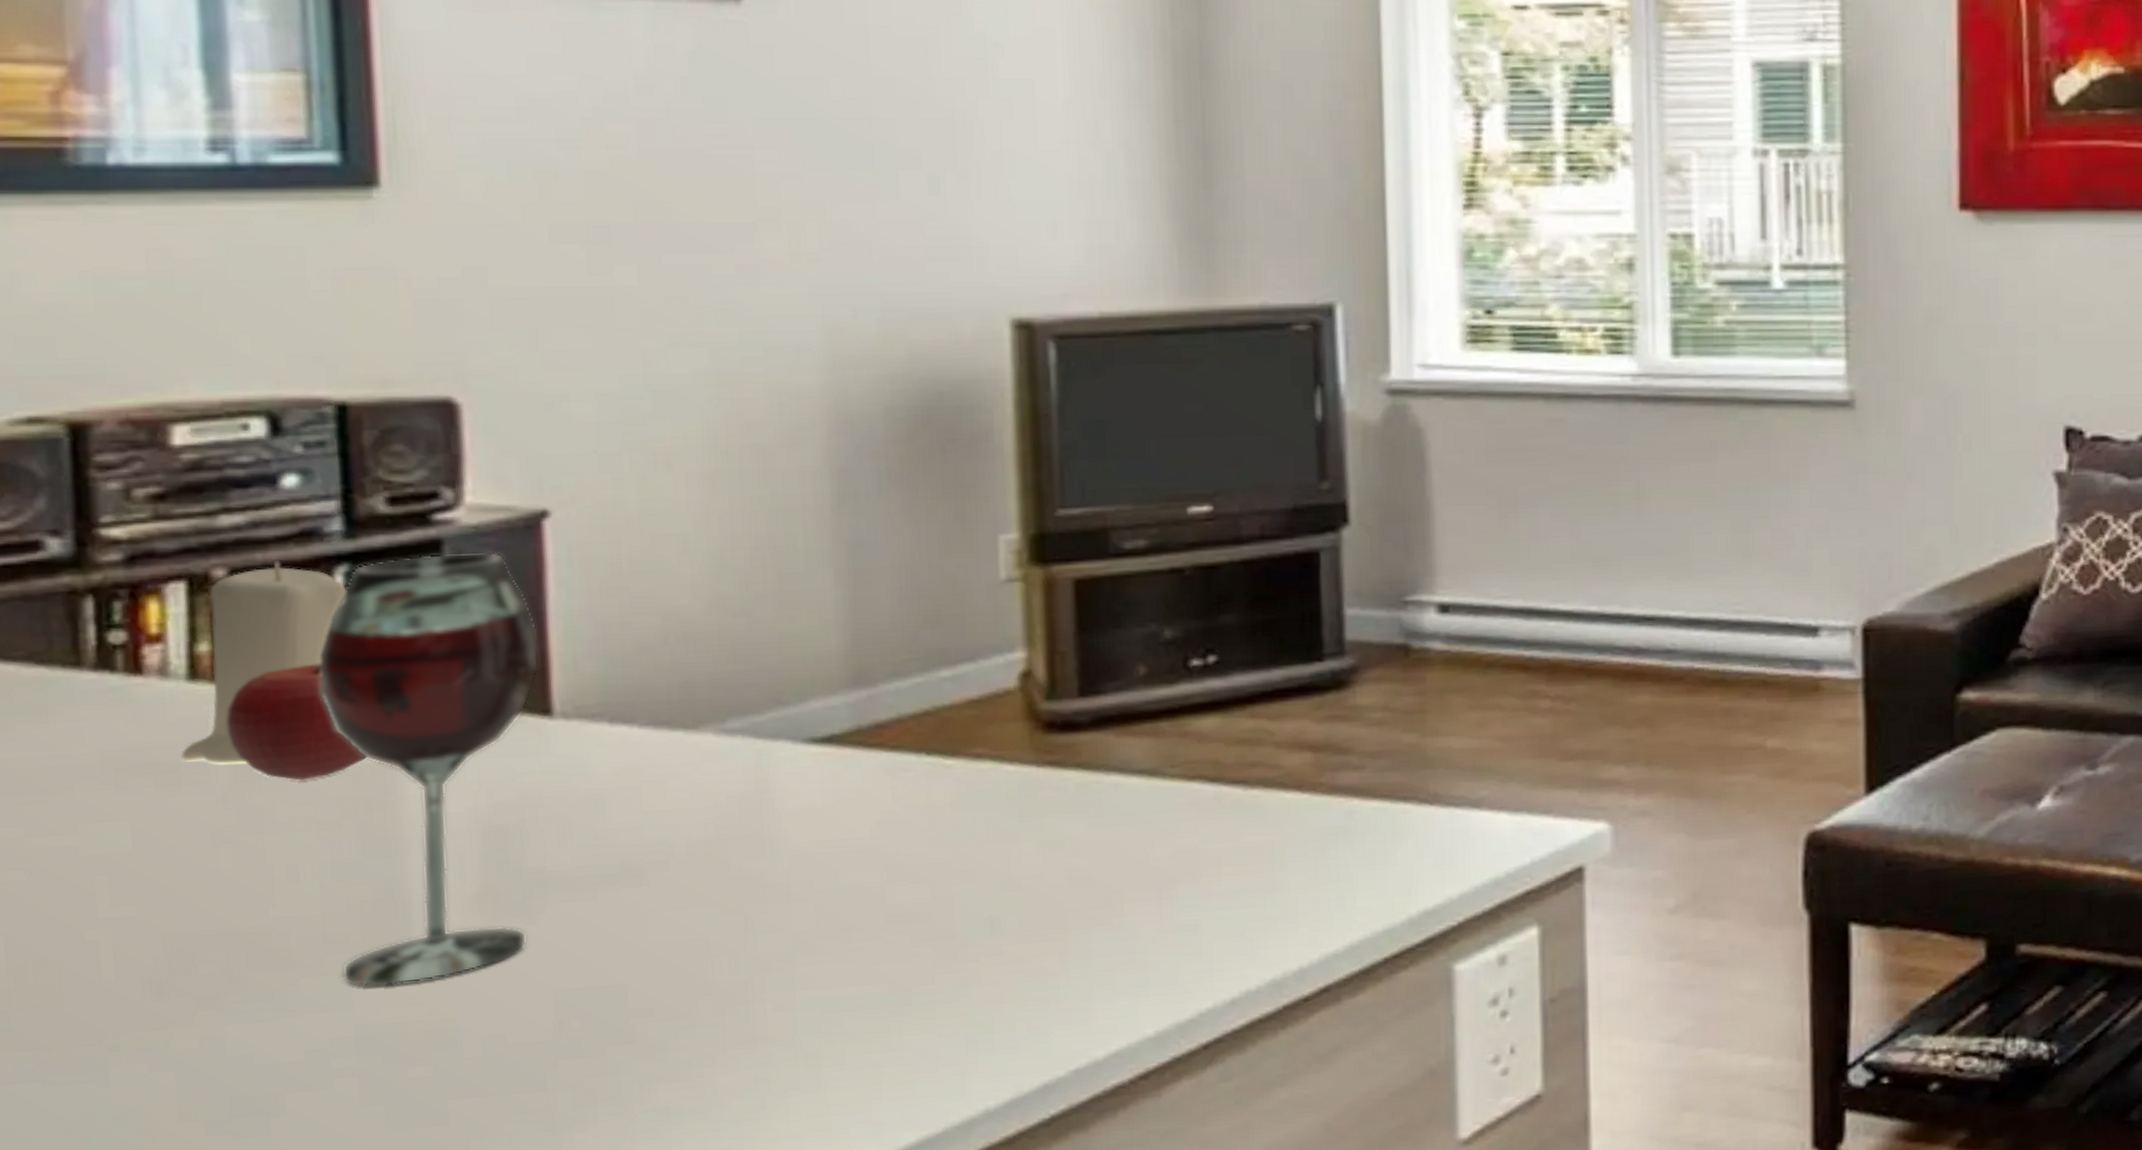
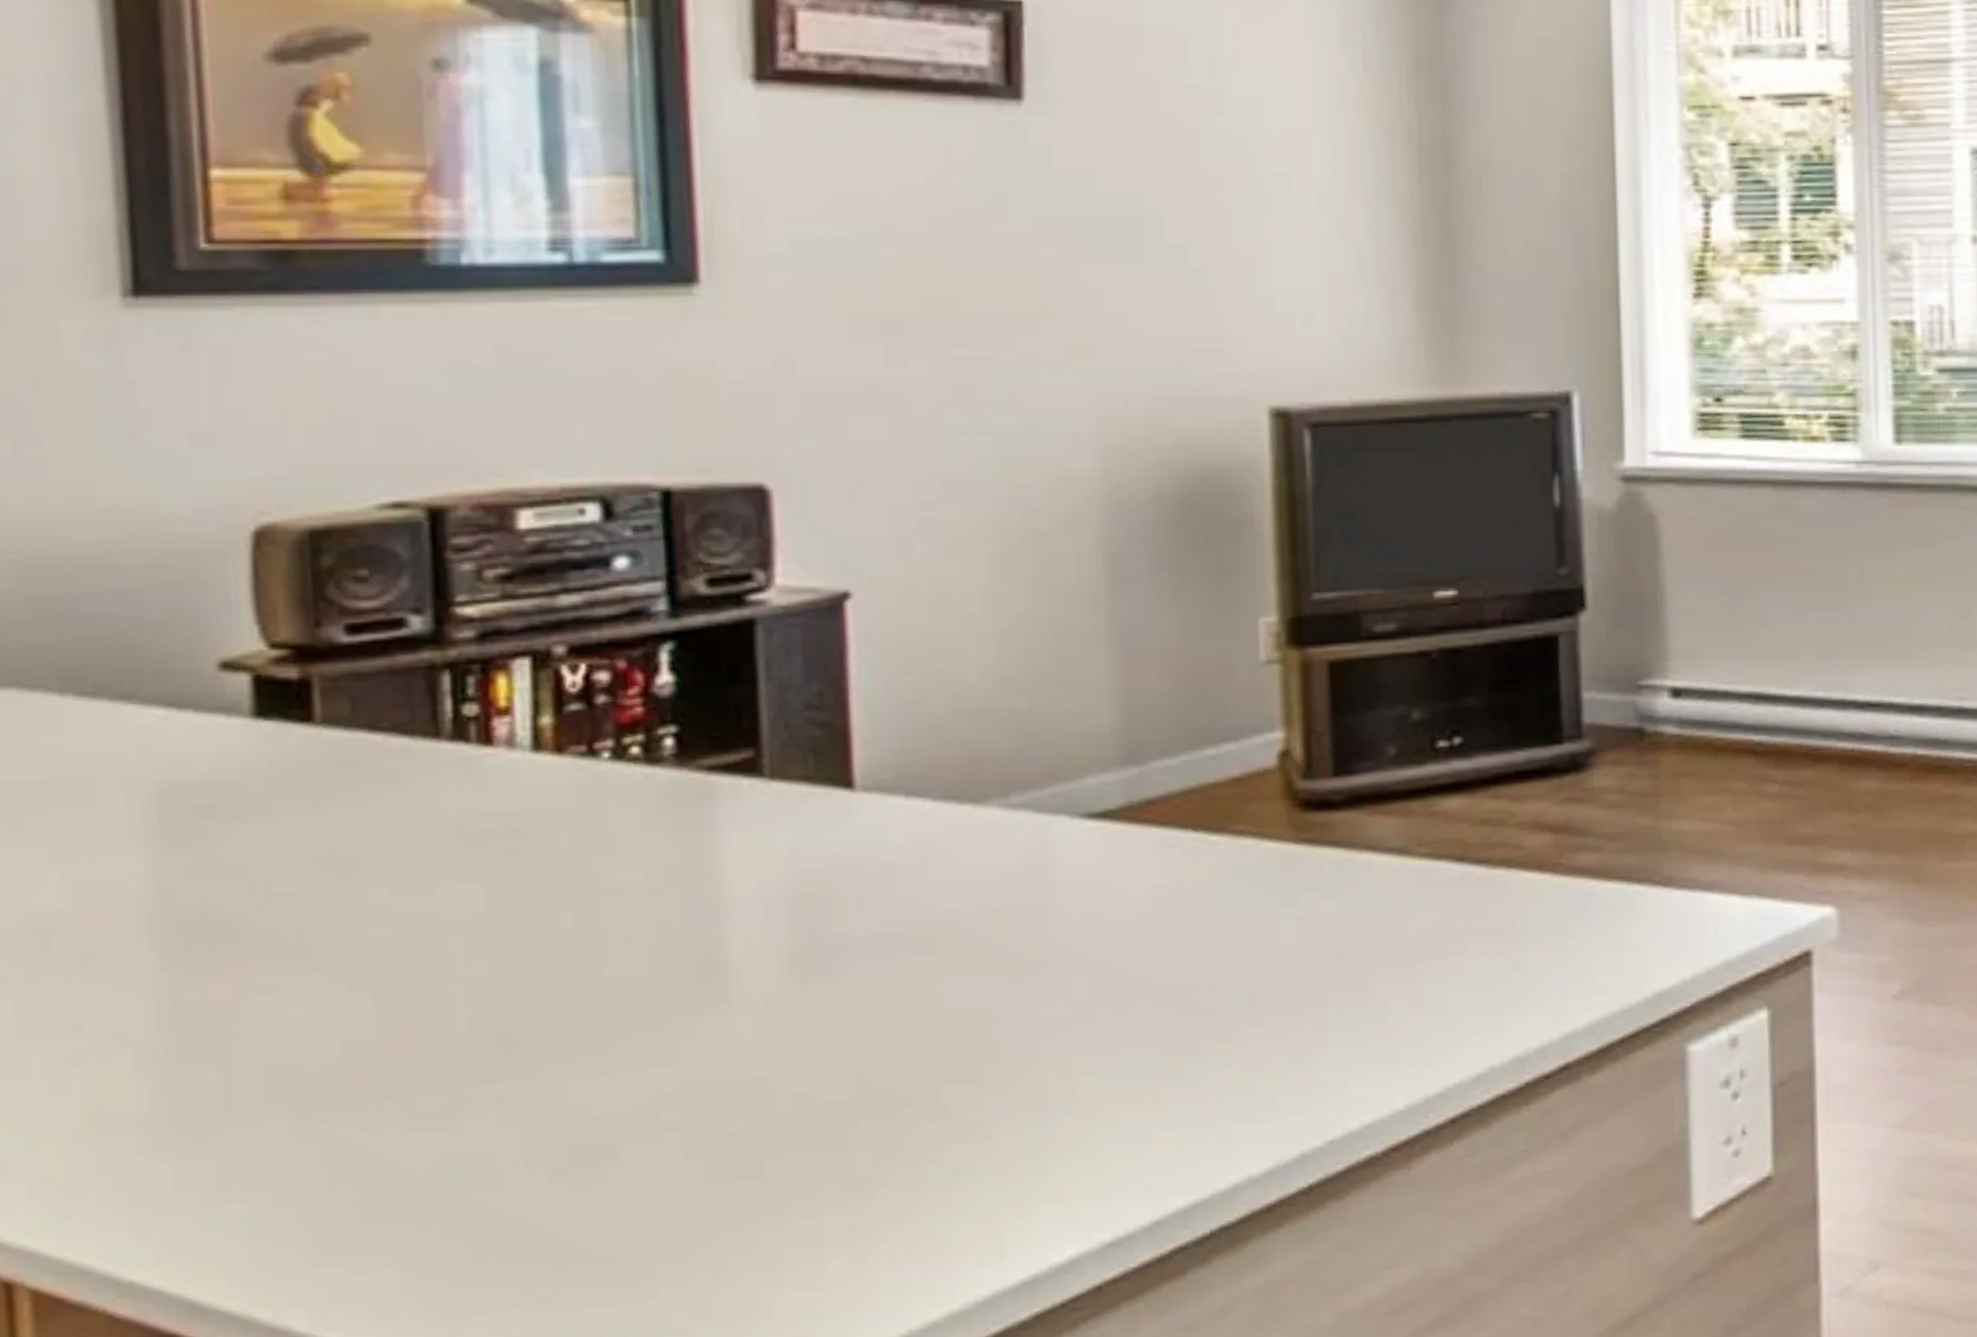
candle: present [181,561,347,764] -> none [526,639,672,830]
fruit: present [226,664,368,780] -> none [566,737,690,847]
wineglass: present [320,552,540,986] -> none [648,631,843,1044]

